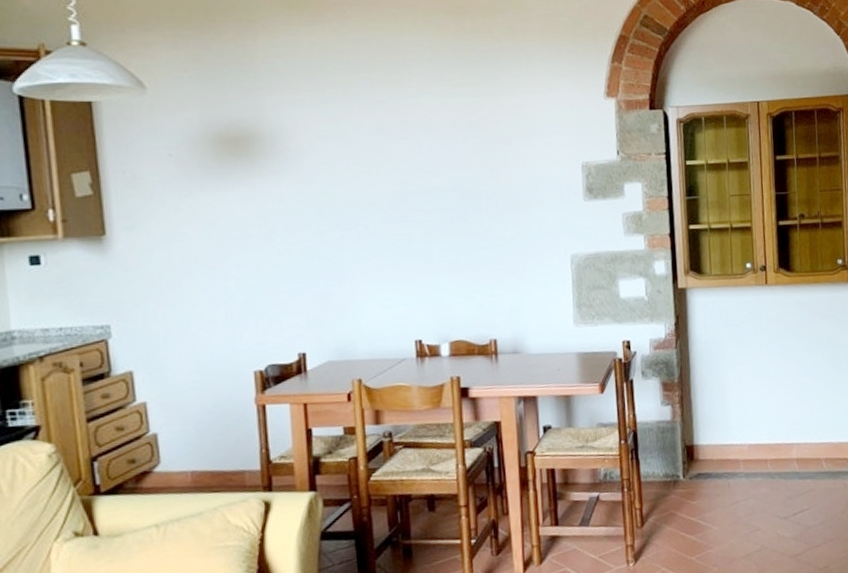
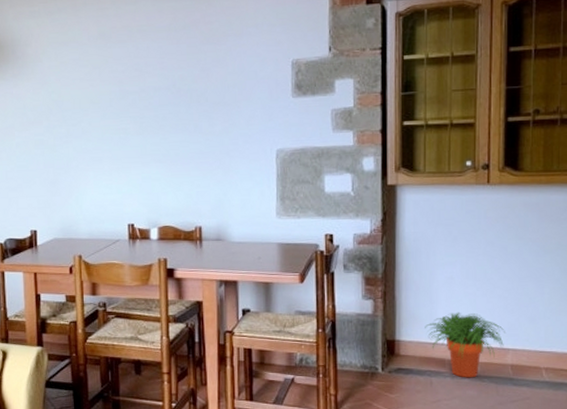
potted plant: none [720,411,790,477] -> present [425,311,505,378]

